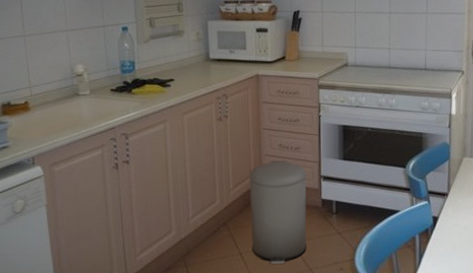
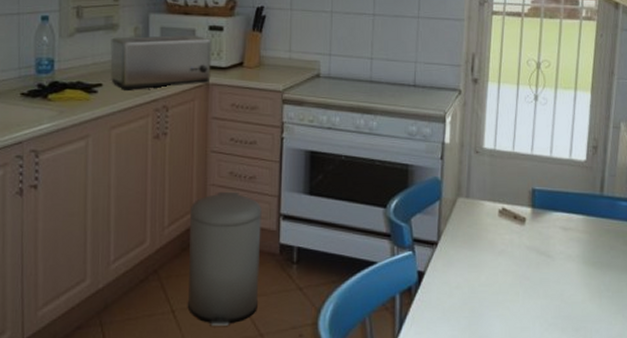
toaster: none [178,36,260,83] -> present [110,34,211,90]

